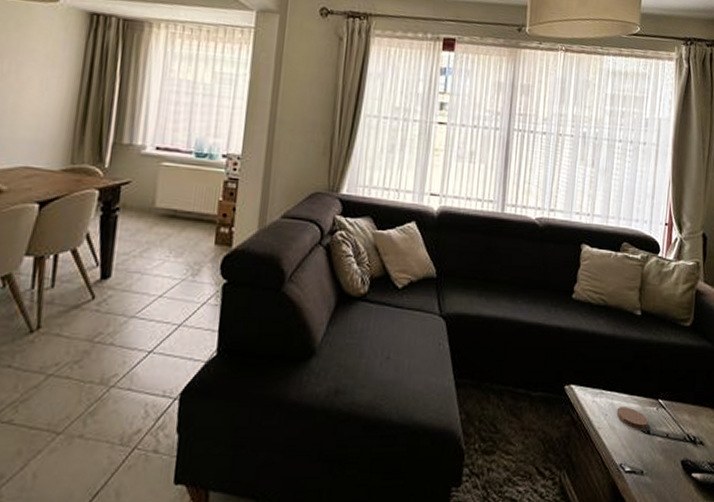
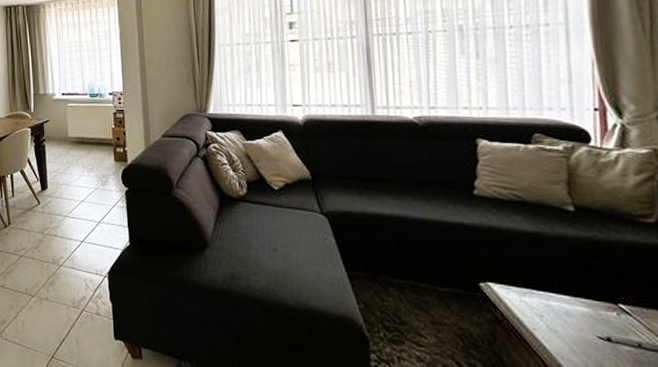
coaster: present [616,407,648,429] -> none [556,309,606,335]

